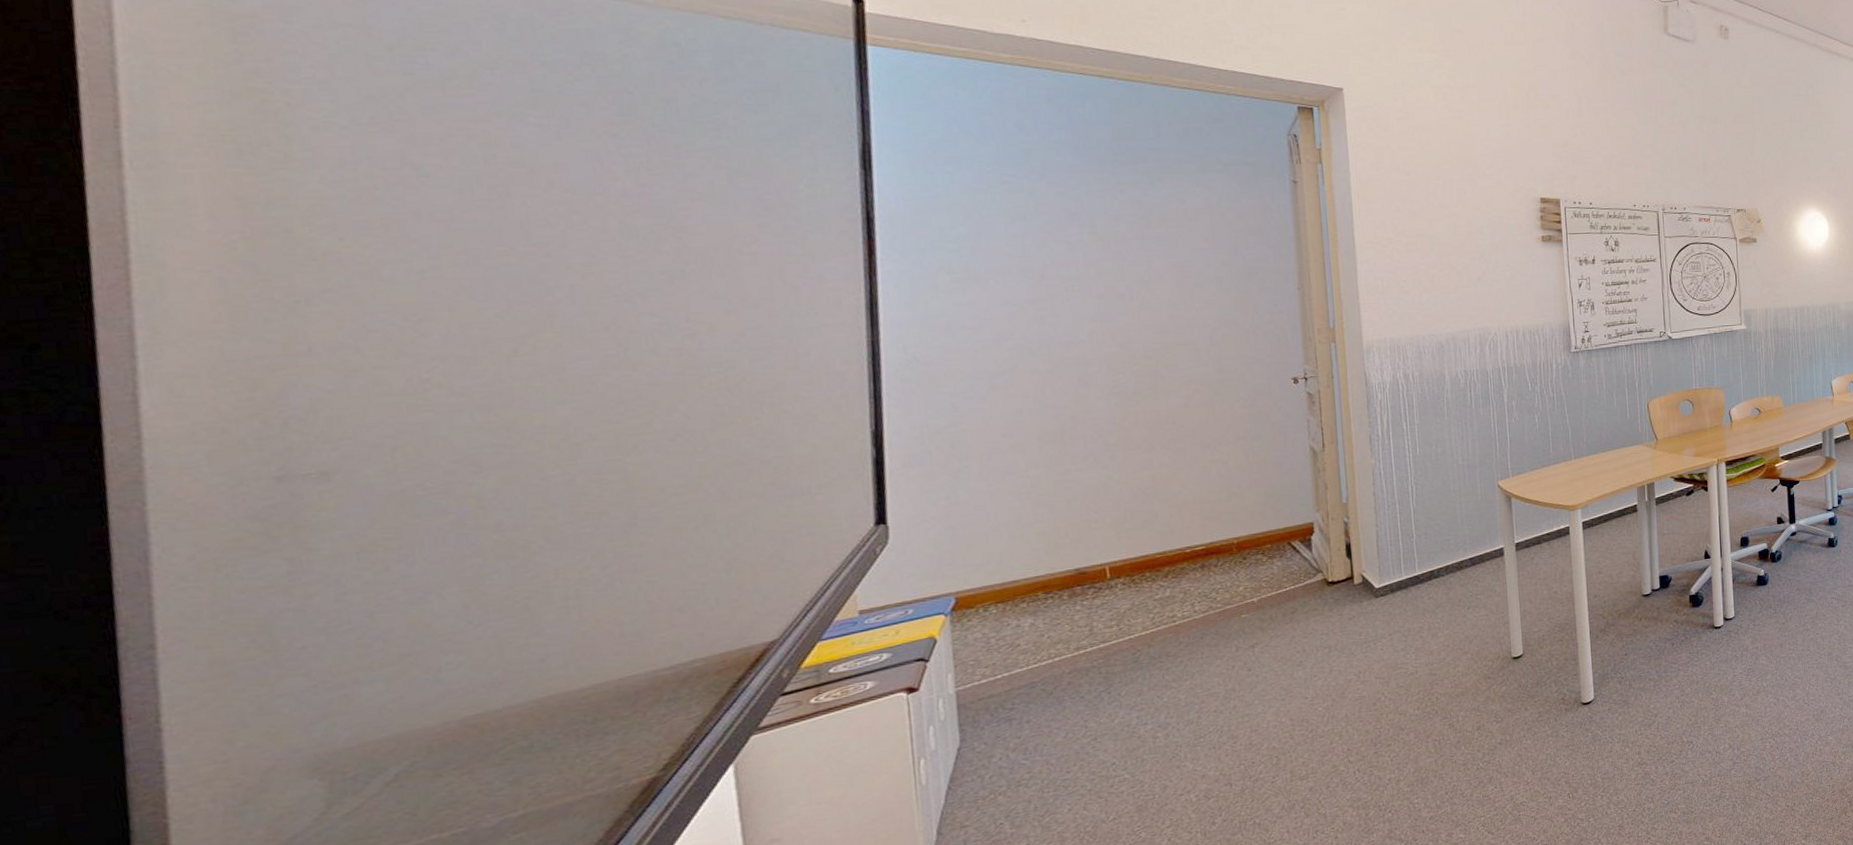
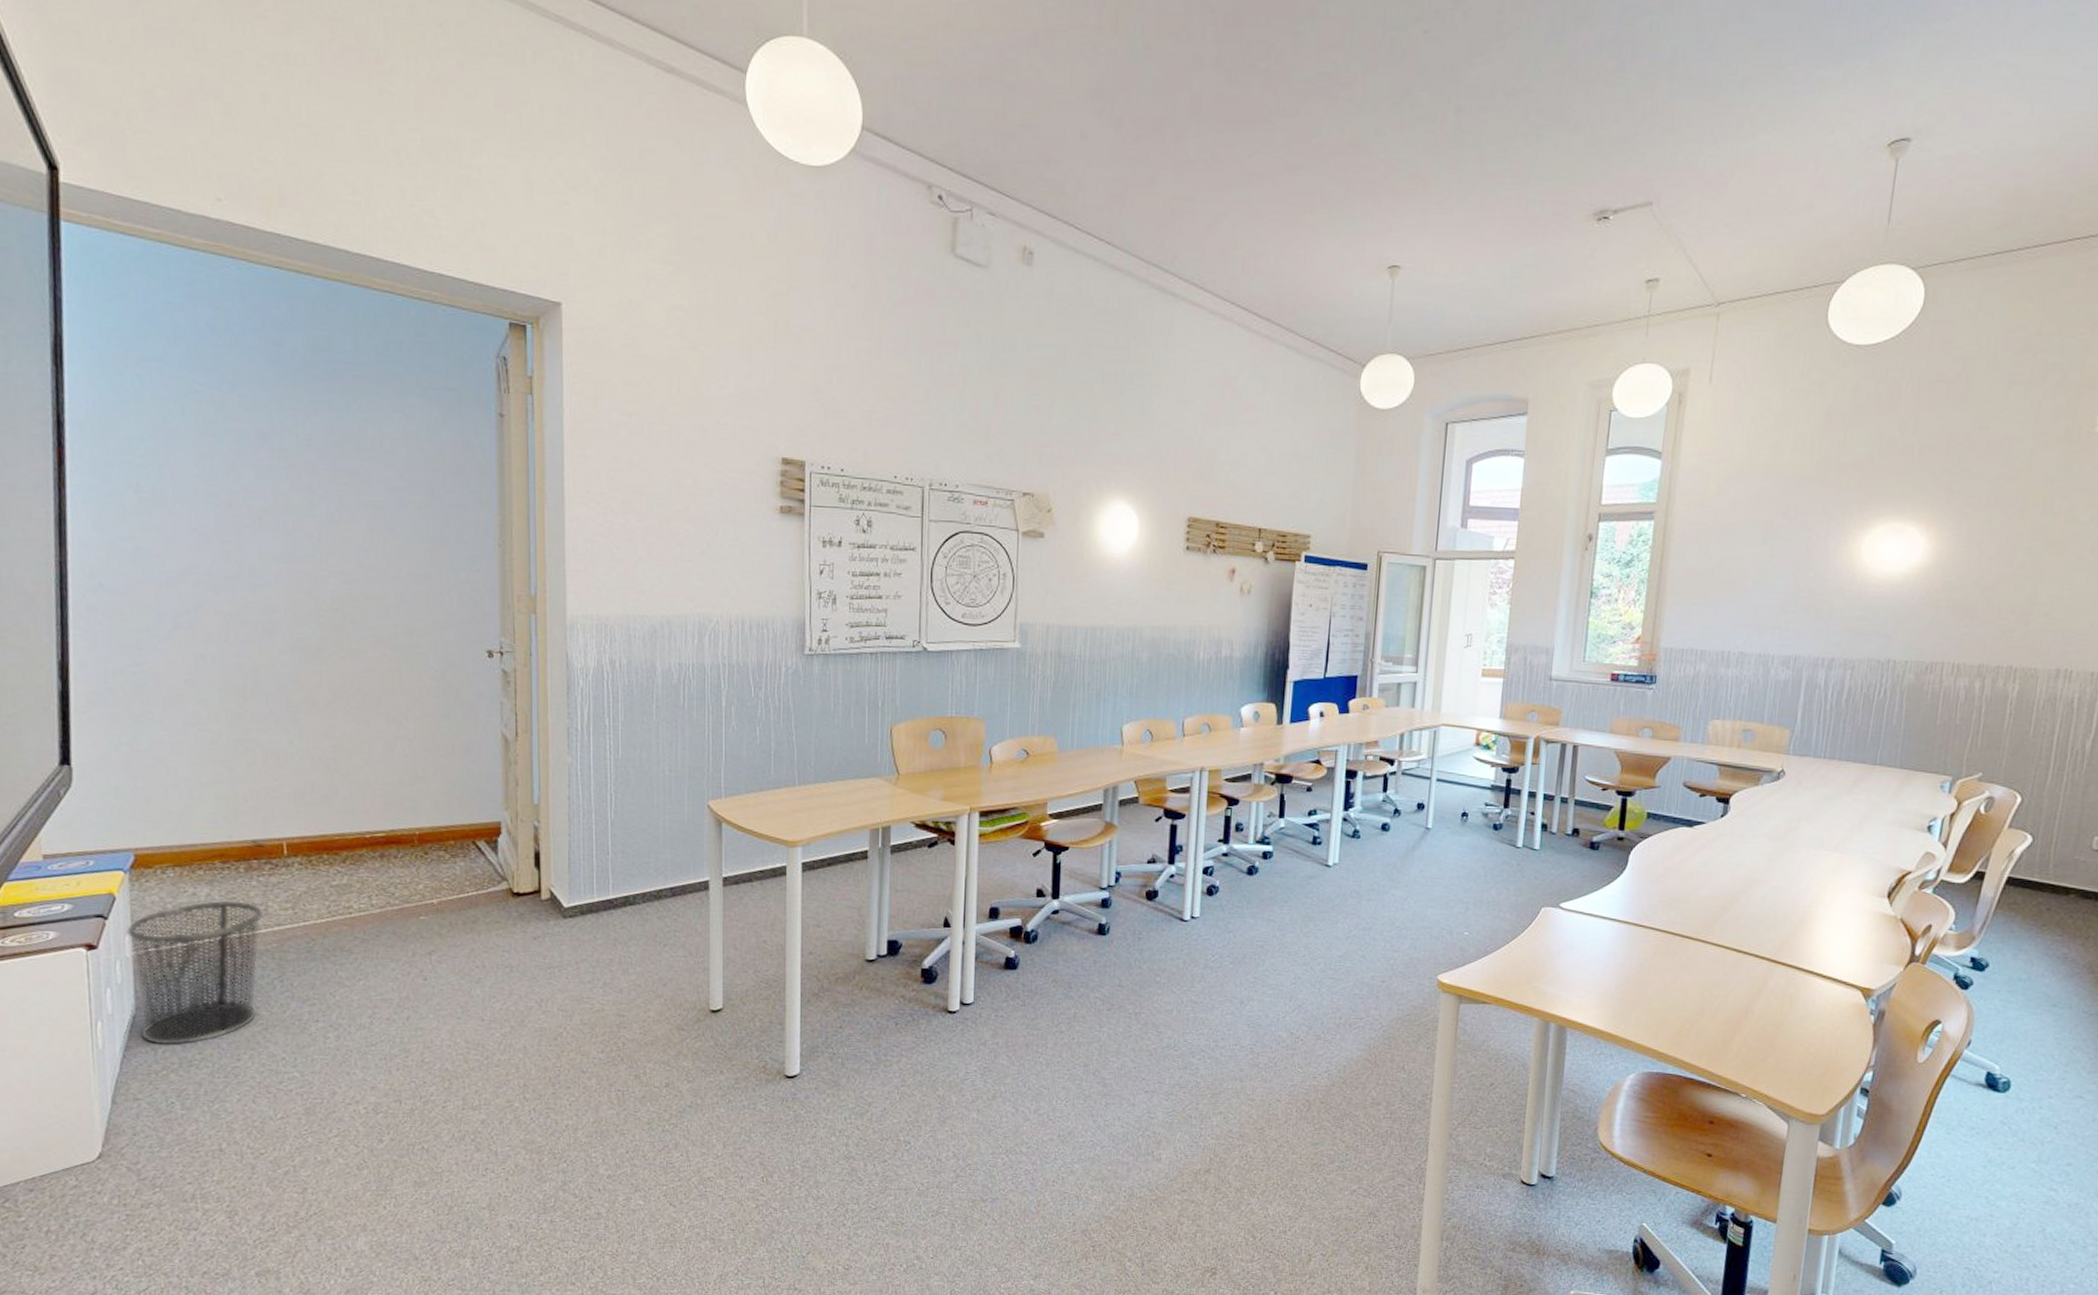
waste bin: none [949,625,1089,772] -> present [126,901,264,1046]

